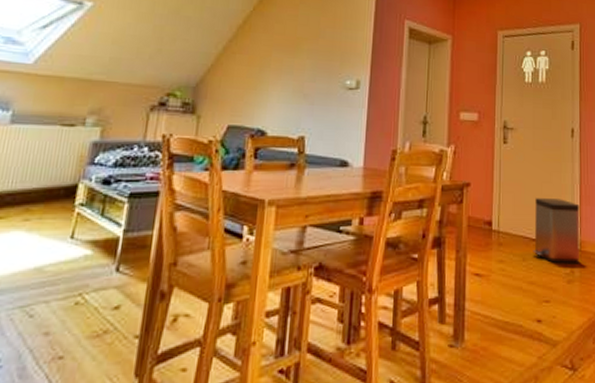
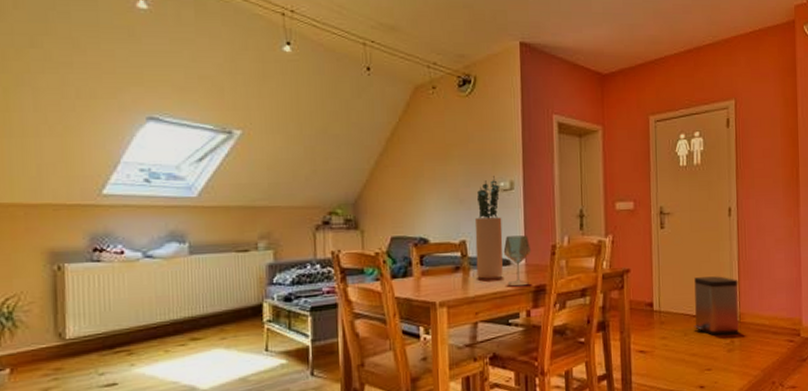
vase: none [312,73,345,180] -> present [474,176,503,279]
wine glass: none [342,136,371,191] -> present [503,235,532,287]

